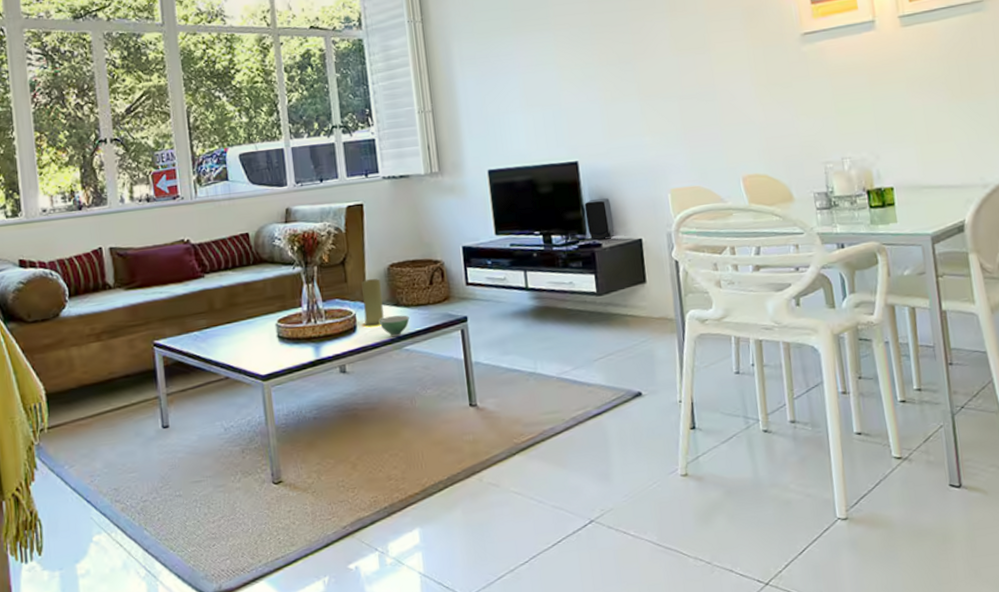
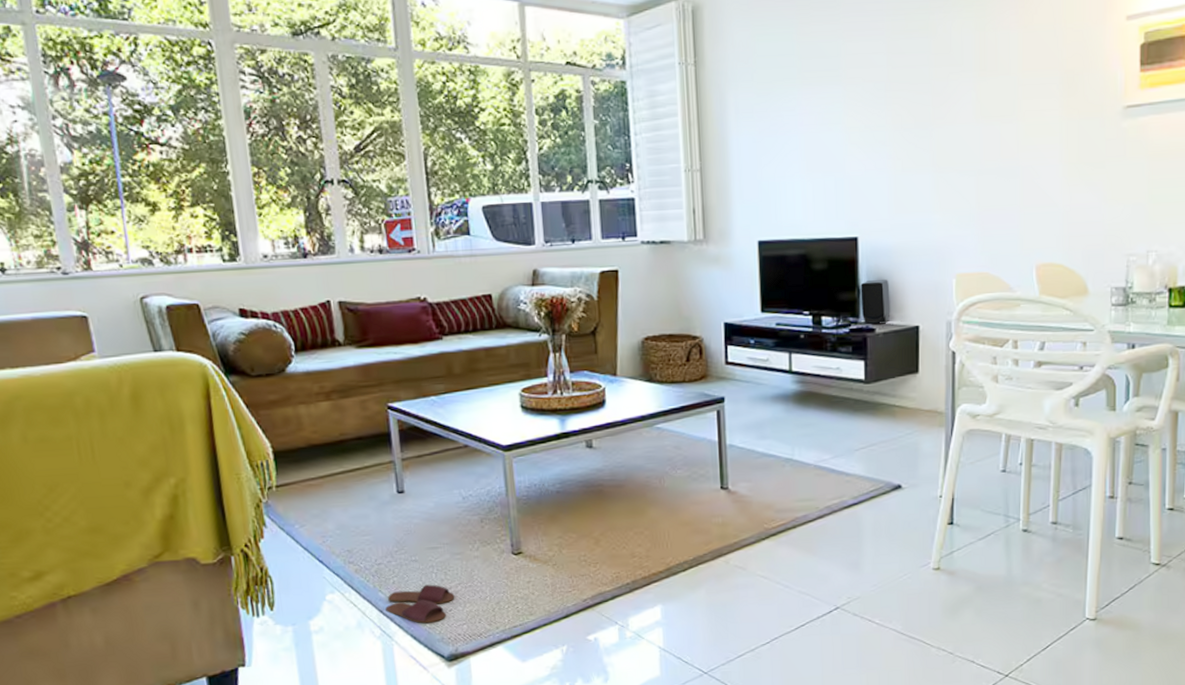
slippers: none [149,519,218,561] -> present [384,584,455,623]
candle: present [361,278,385,328] -> none [611,351,636,403]
bowl: present [379,315,410,337] -> none [629,392,663,414]

